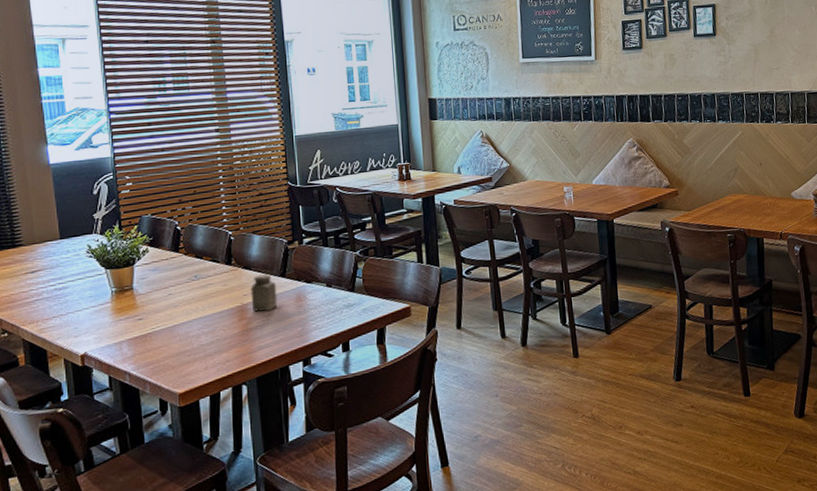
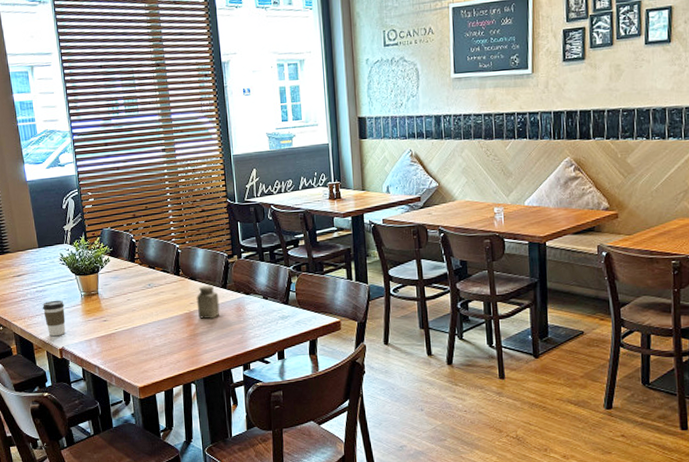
coffee cup: none [61,298,90,341] -> present [42,300,66,337]

